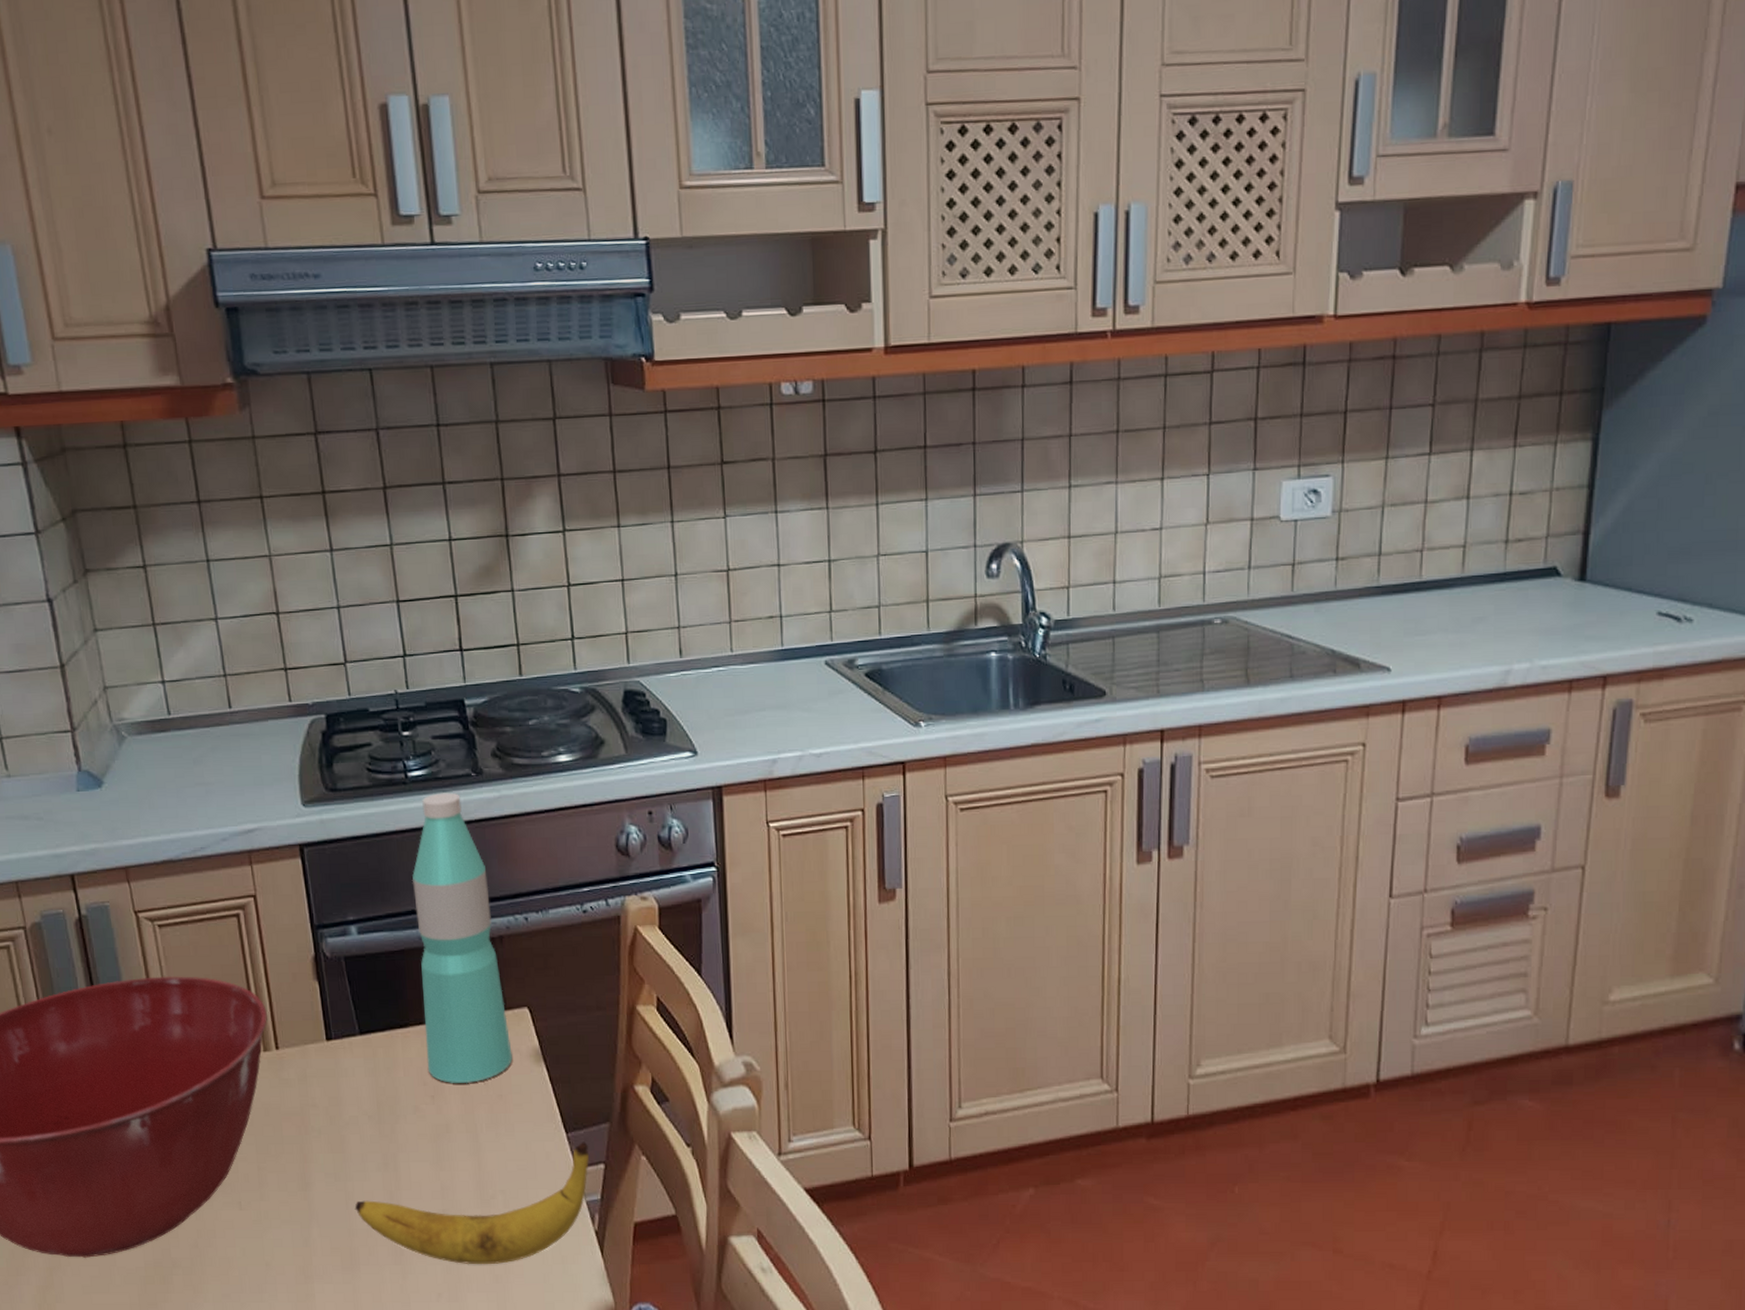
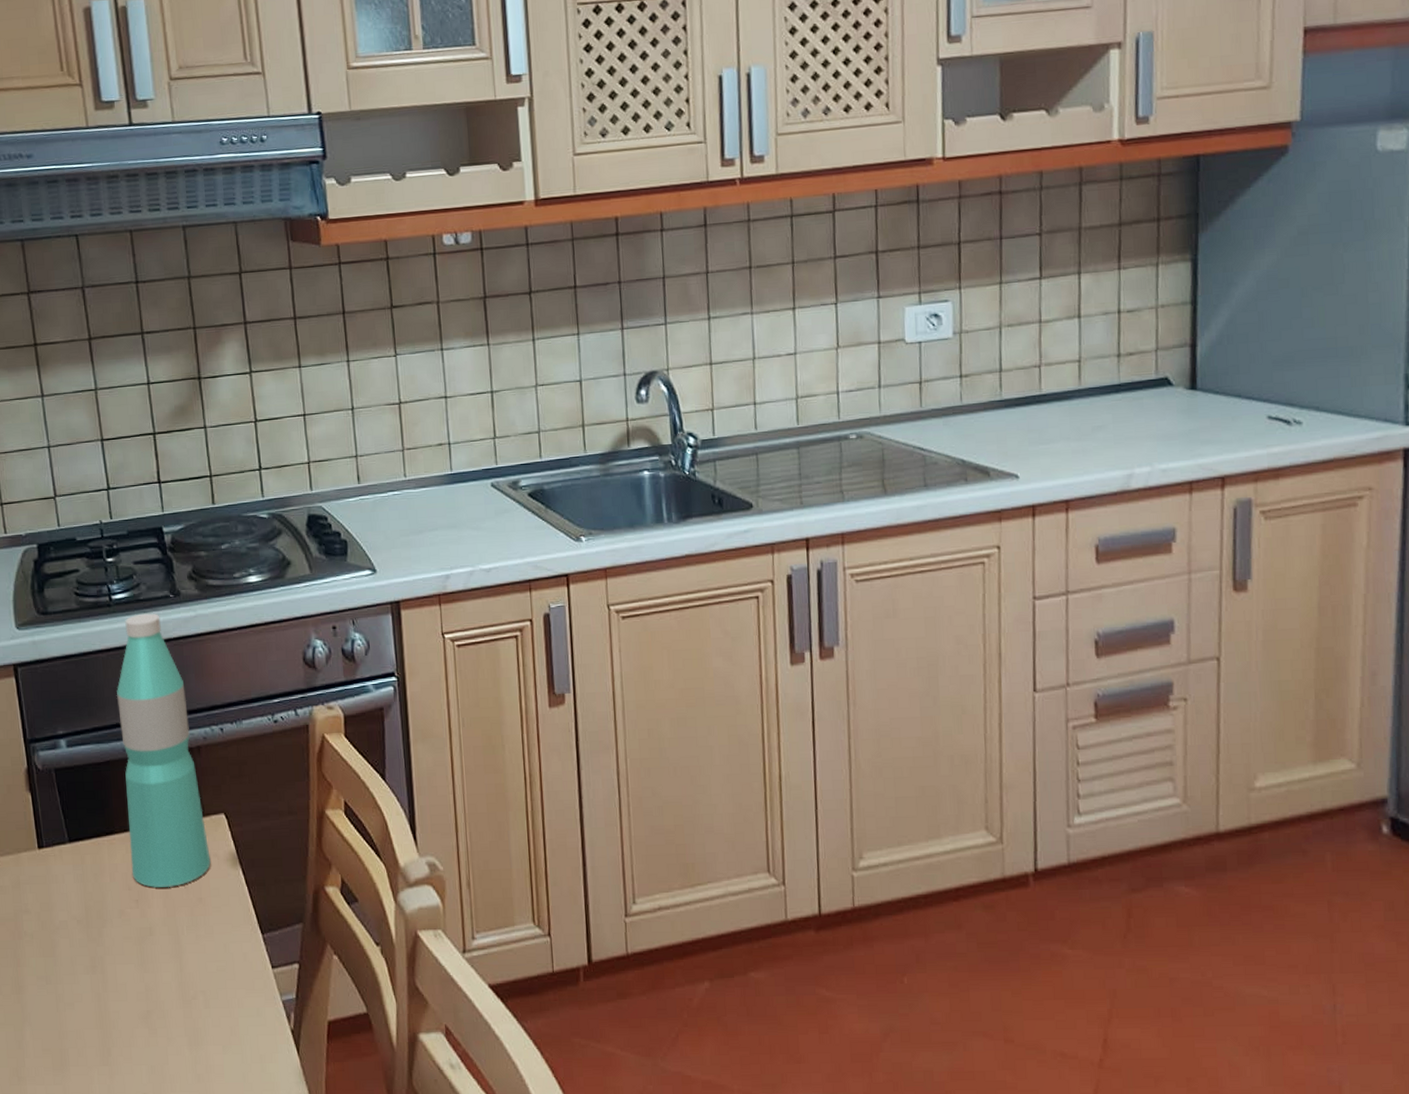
banana: present [354,1141,589,1265] -> none [64,942,284,1065]

